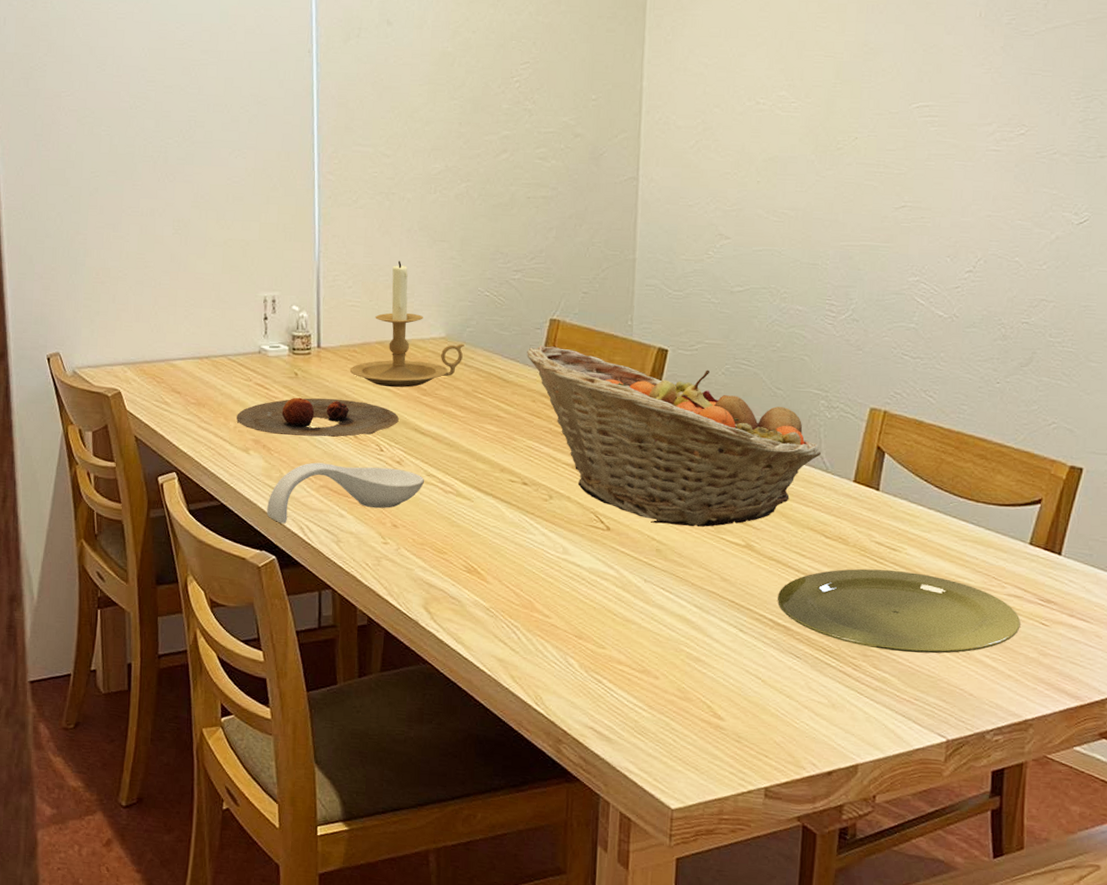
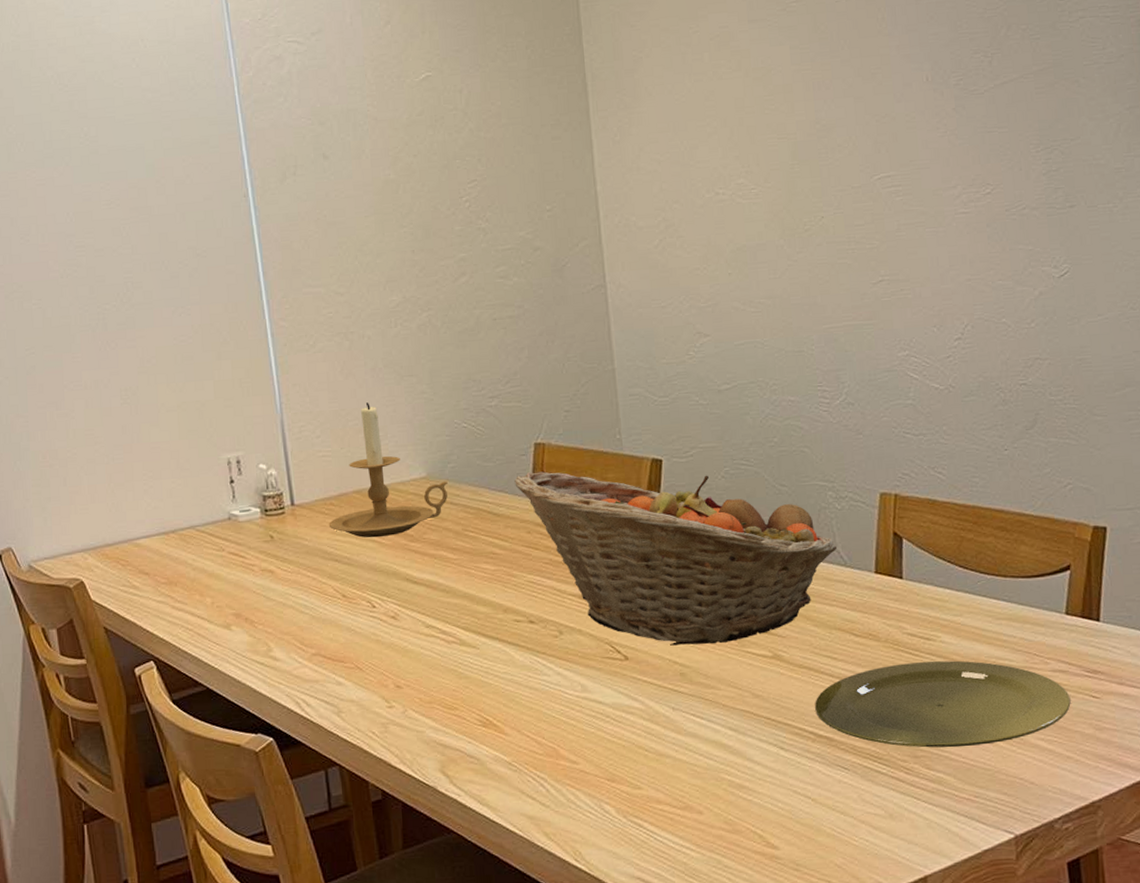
plate: present [236,397,399,437] -> none [213,557,388,605]
spoon rest: present [267,462,424,524] -> none [257,624,424,701]

